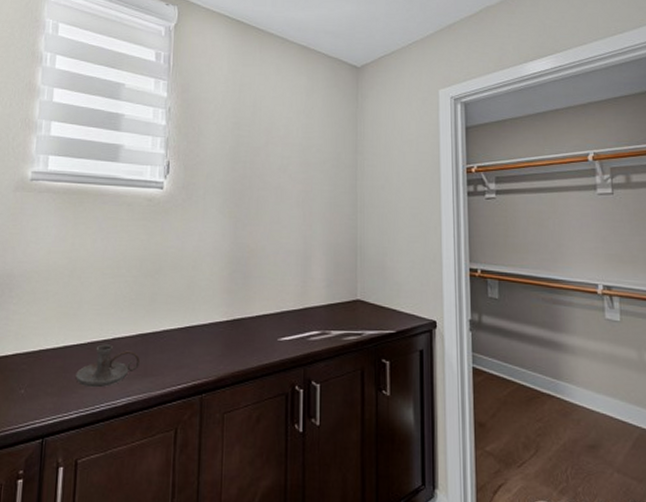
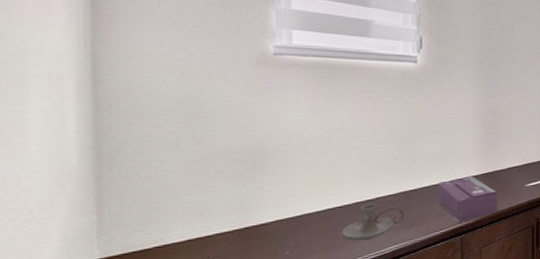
tissue box: none [177,321,245,378] -> present [438,175,498,222]

